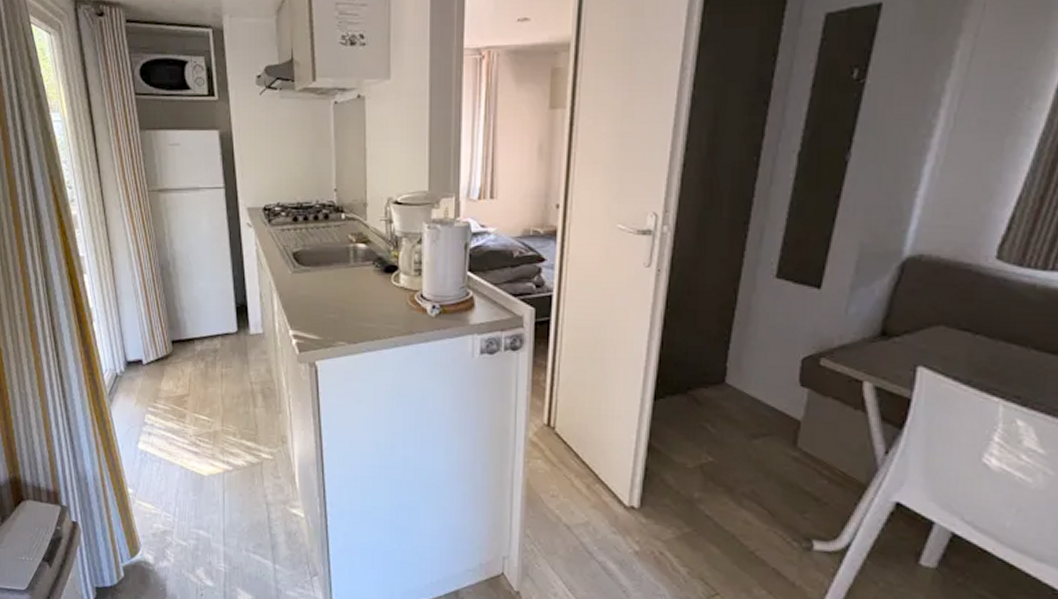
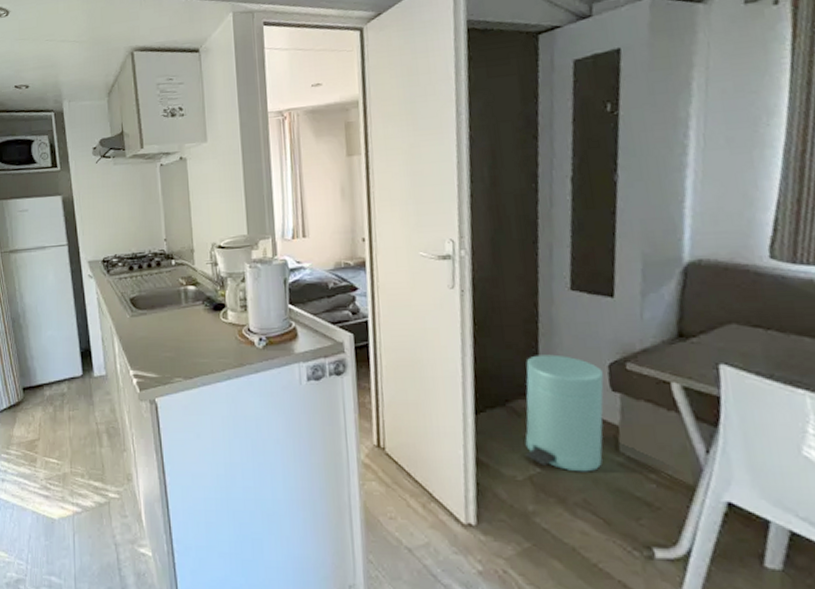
trash can: none [699,343,794,465] -> present [525,354,604,472]

